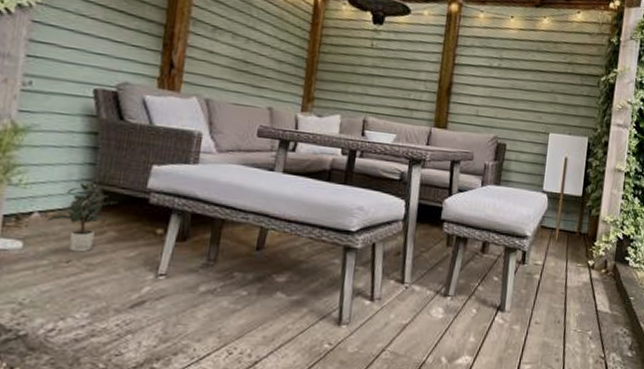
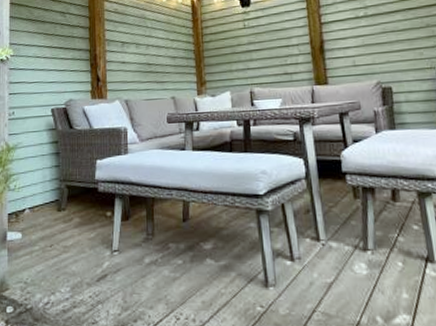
potted plant: present [46,182,118,252] -> none [34,181,77,238]

